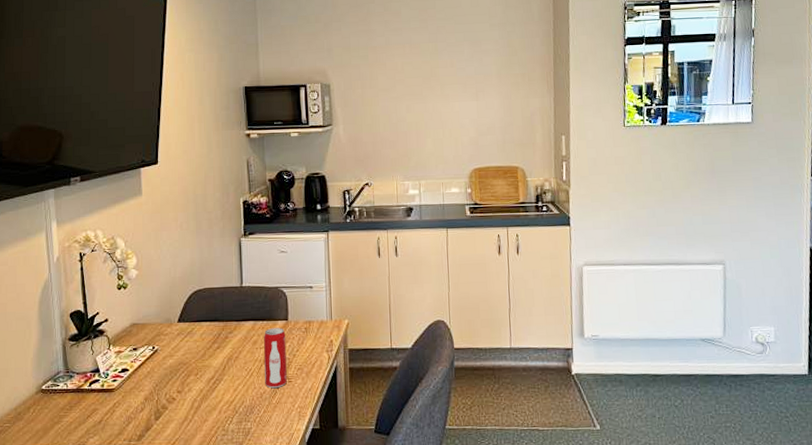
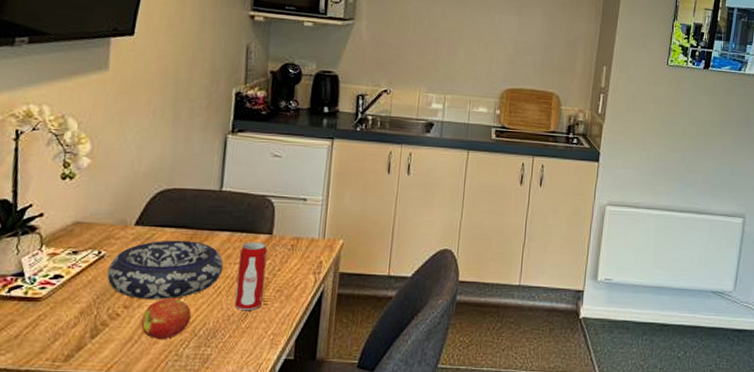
decorative bowl: none [161,331,252,384] -> present [107,240,224,299]
apple: none [193,381,231,418] -> present [141,298,191,340]

